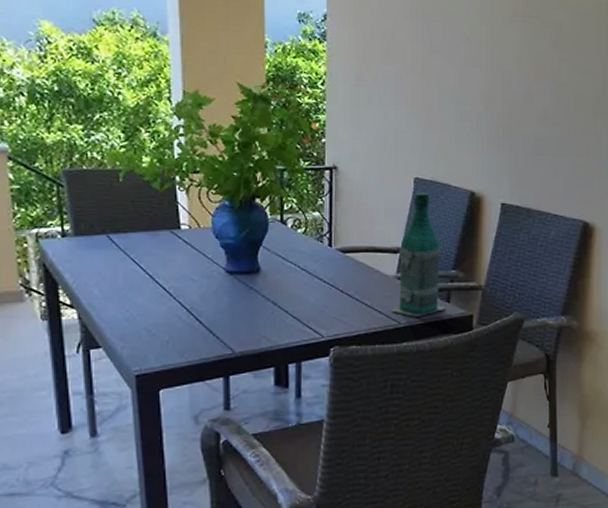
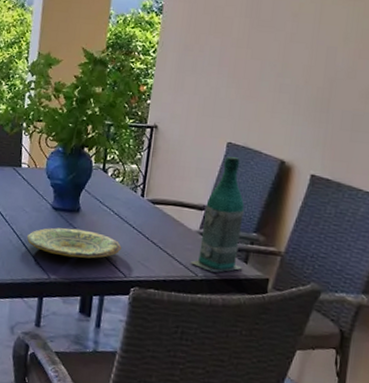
plate: none [200,292,314,326] -> present [27,227,122,259]

